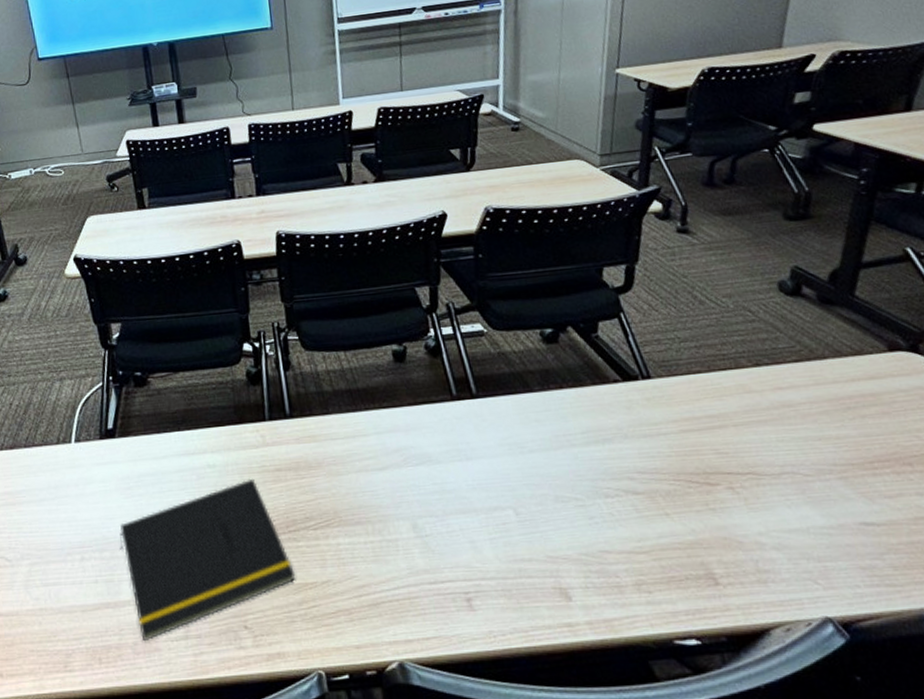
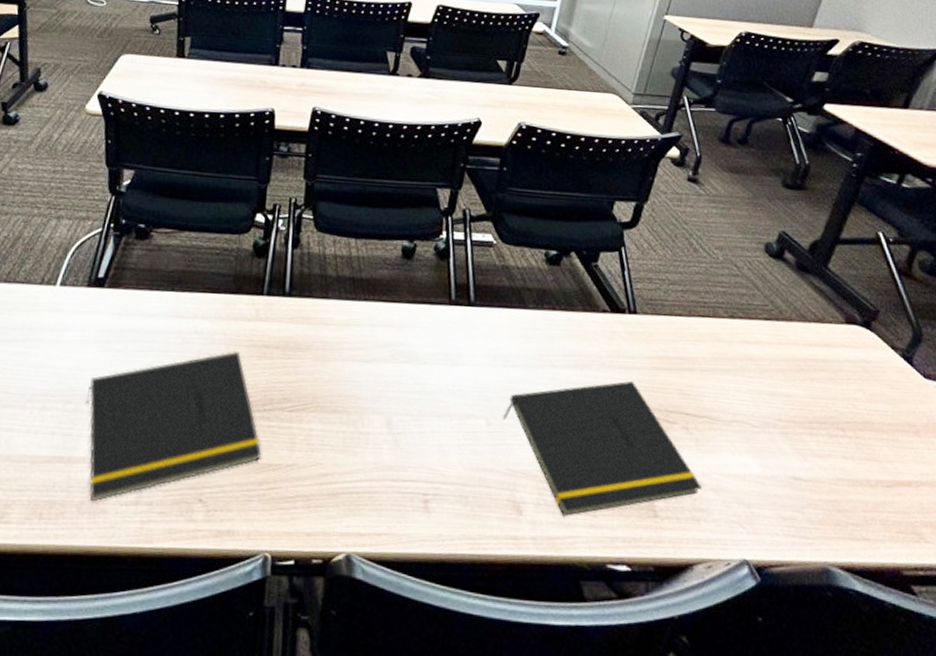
notepad: none [530,447,762,596] -> present [503,380,702,516]

